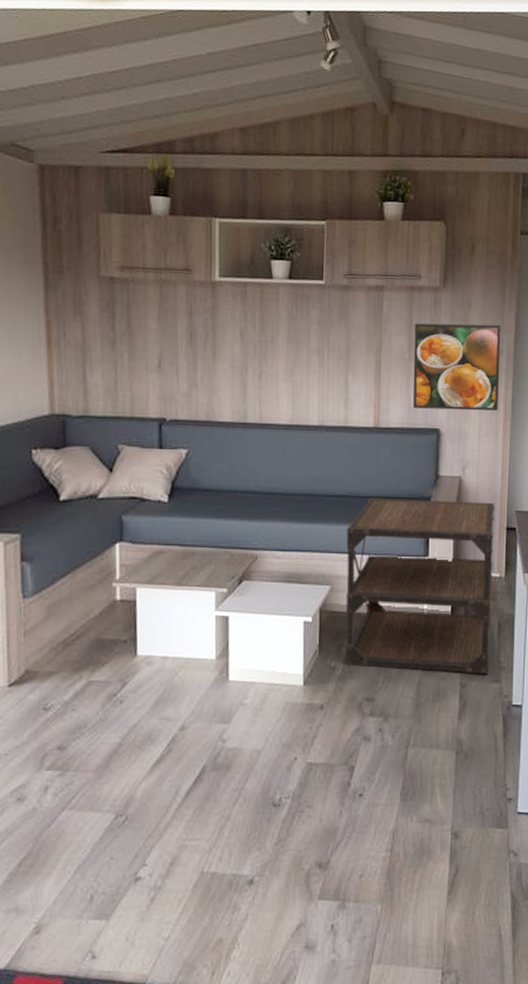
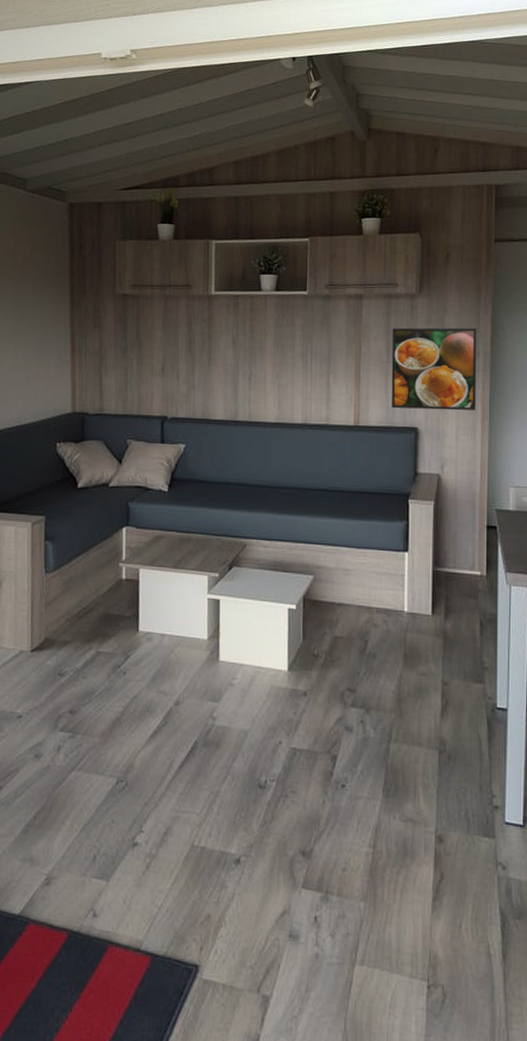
side table: present [345,498,496,674] -> none [327,492,475,673]

